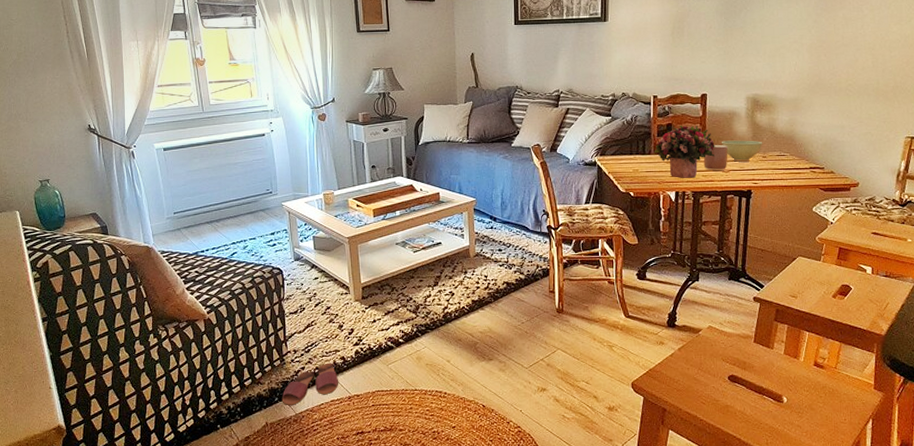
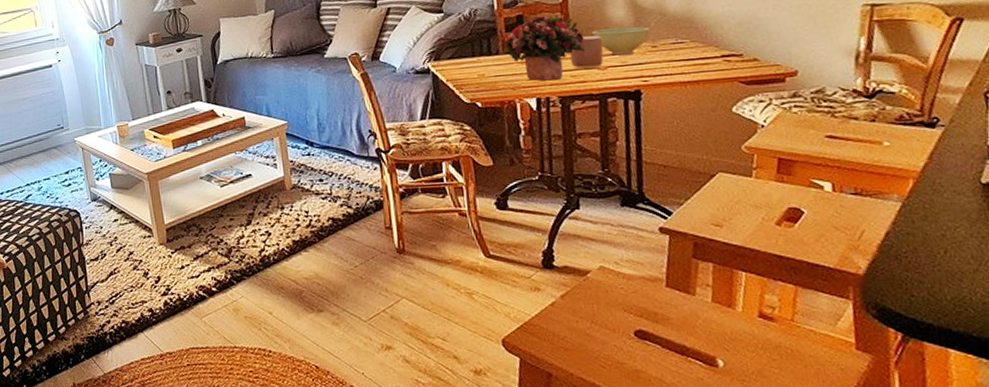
slippers: present [282,362,339,405] -> none [88,315,149,364]

